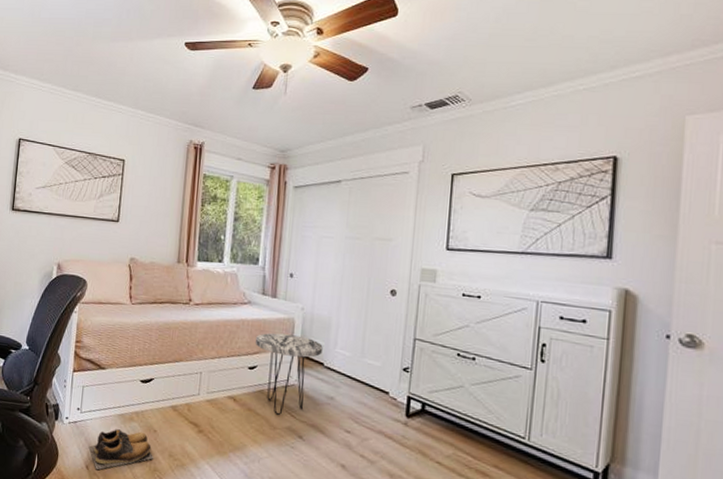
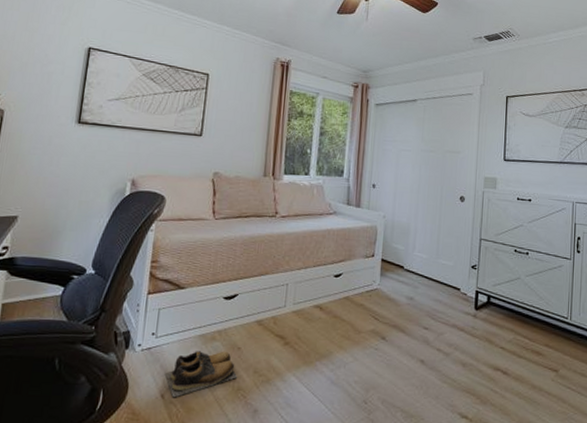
side table: present [254,332,323,415] -> none [340,240,403,319]

